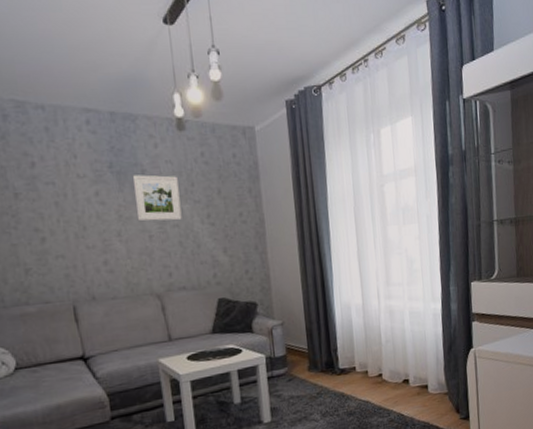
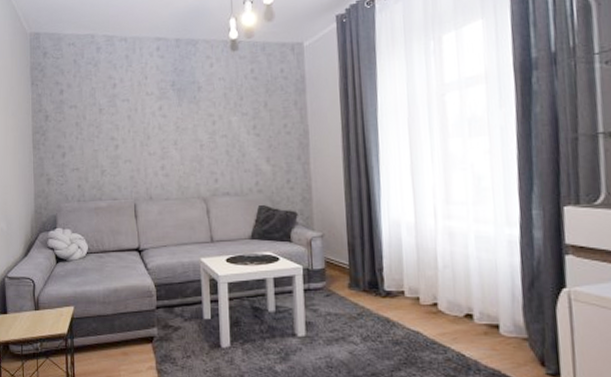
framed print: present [132,175,182,221] -> none [190,91,230,132]

